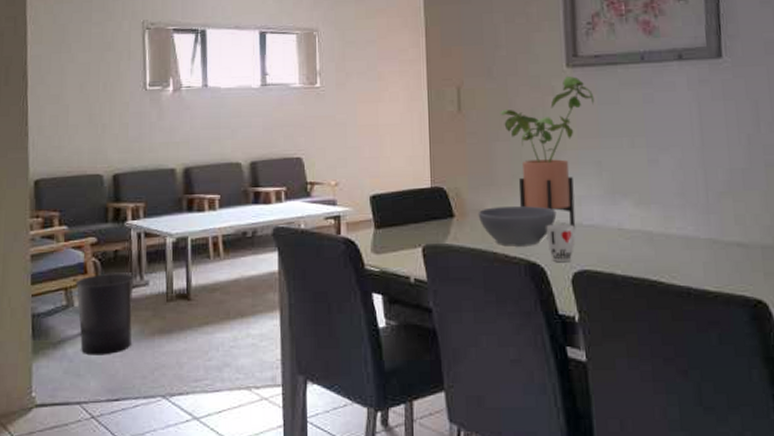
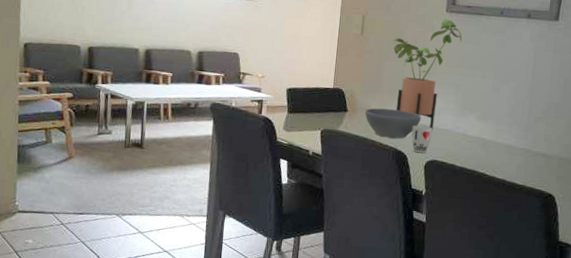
waste bin: present [75,274,134,356] -> none [54,121,100,181]

